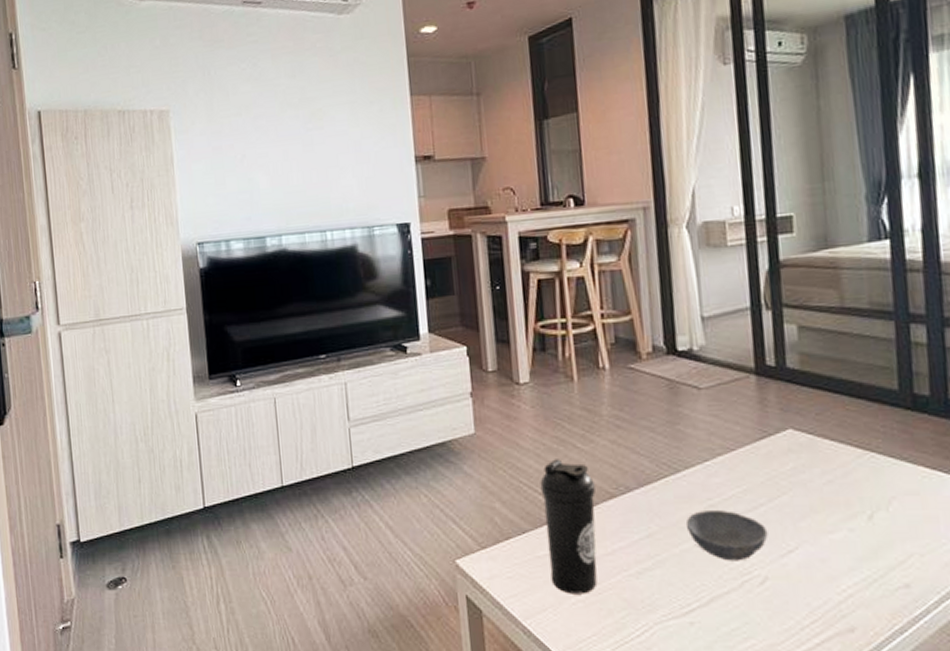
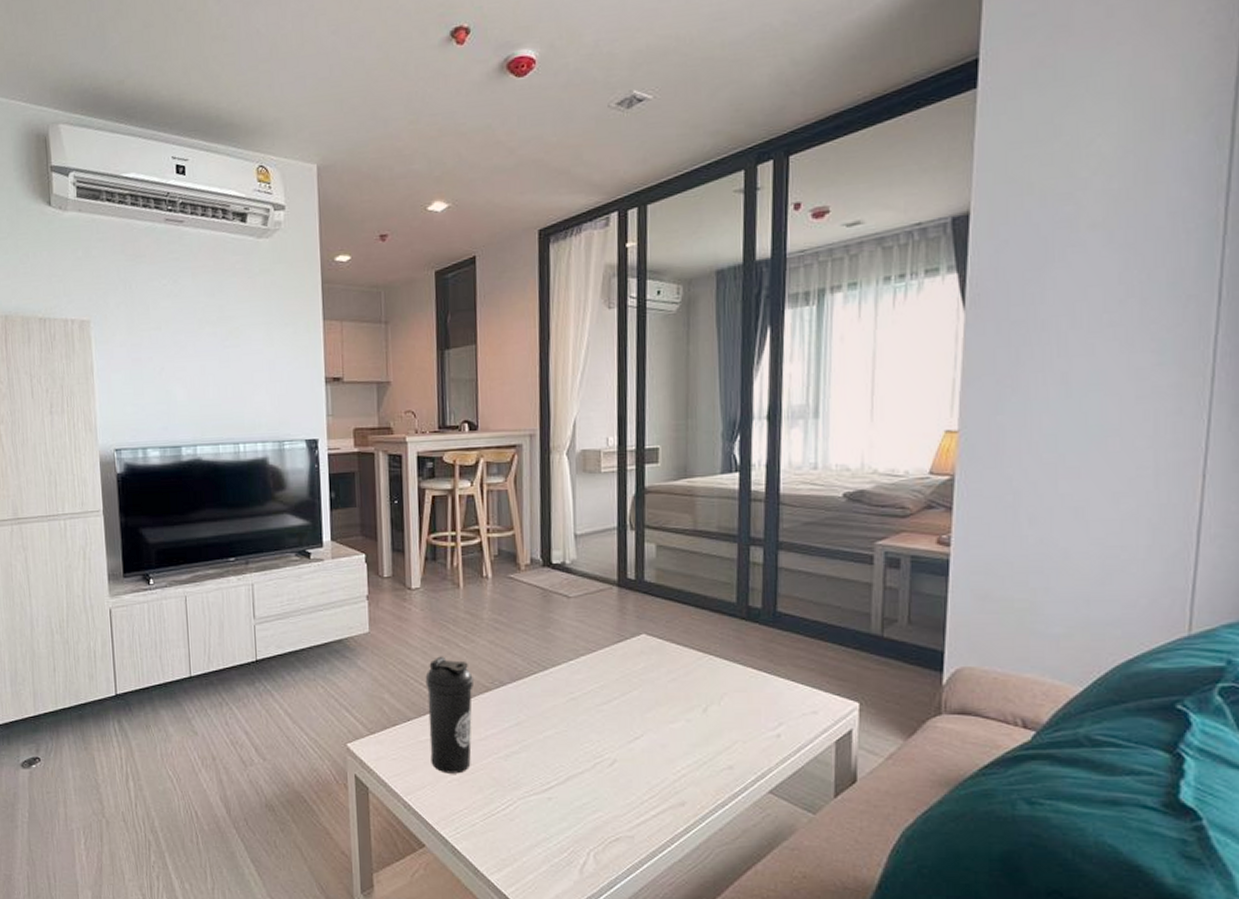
bowl: present [685,511,768,561] -> none [549,703,619,746]

